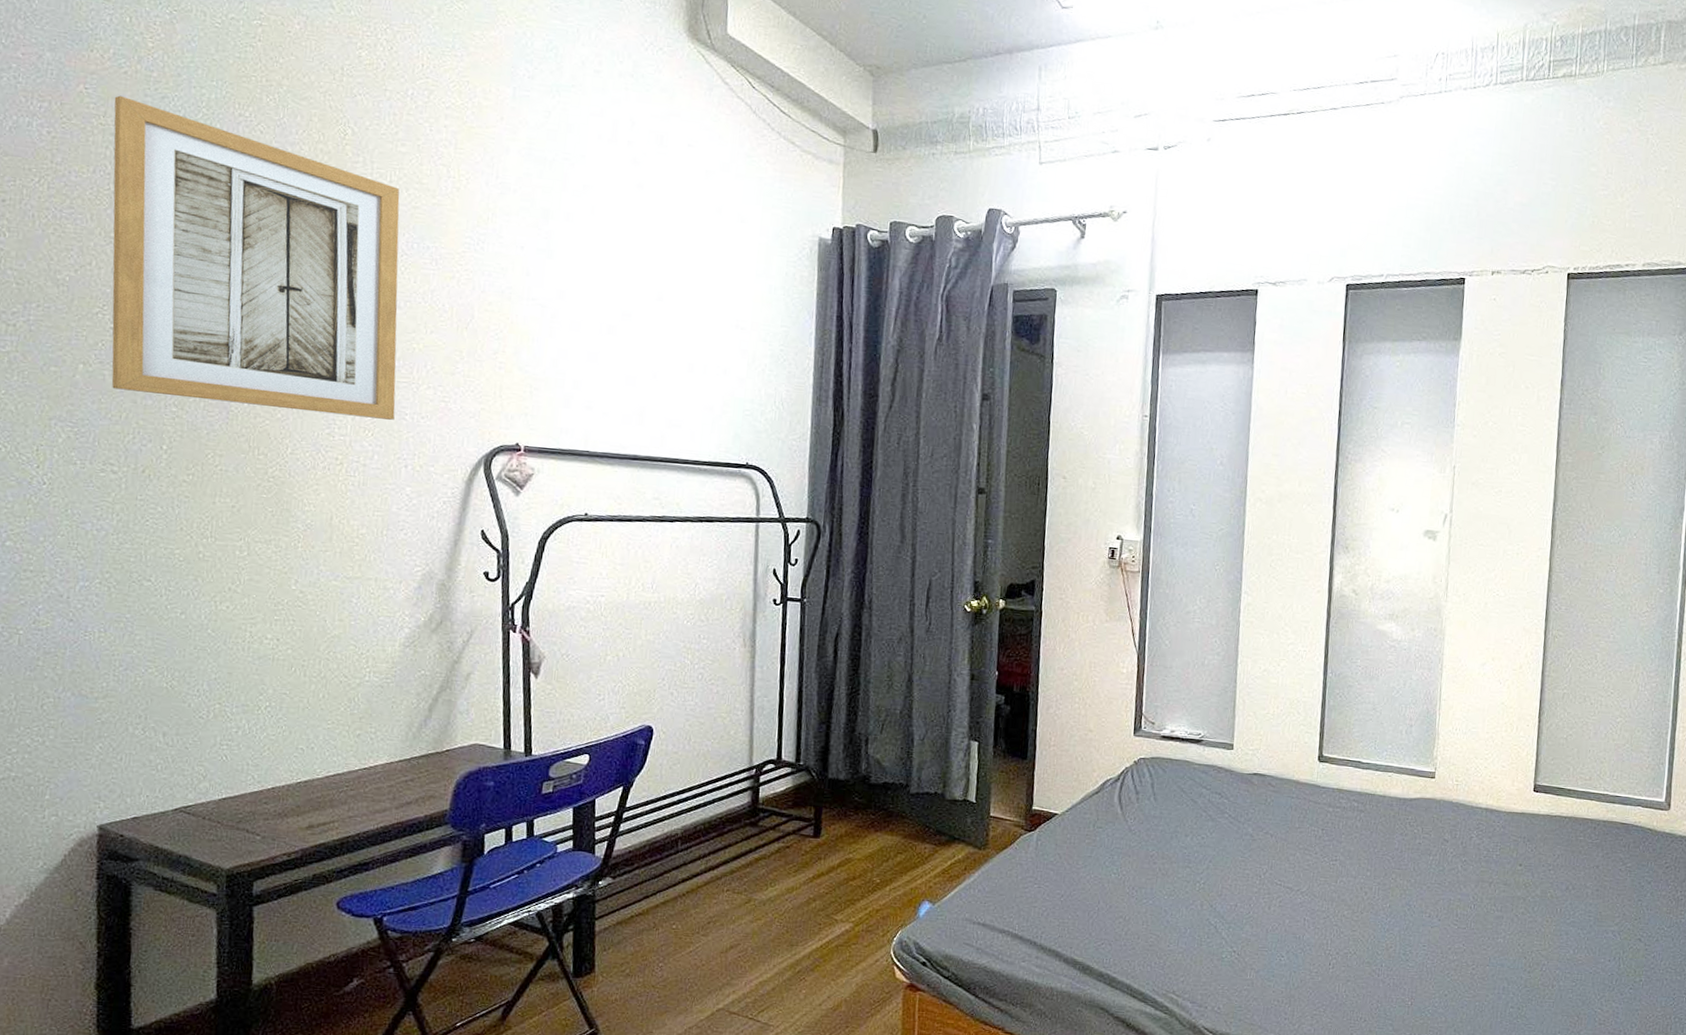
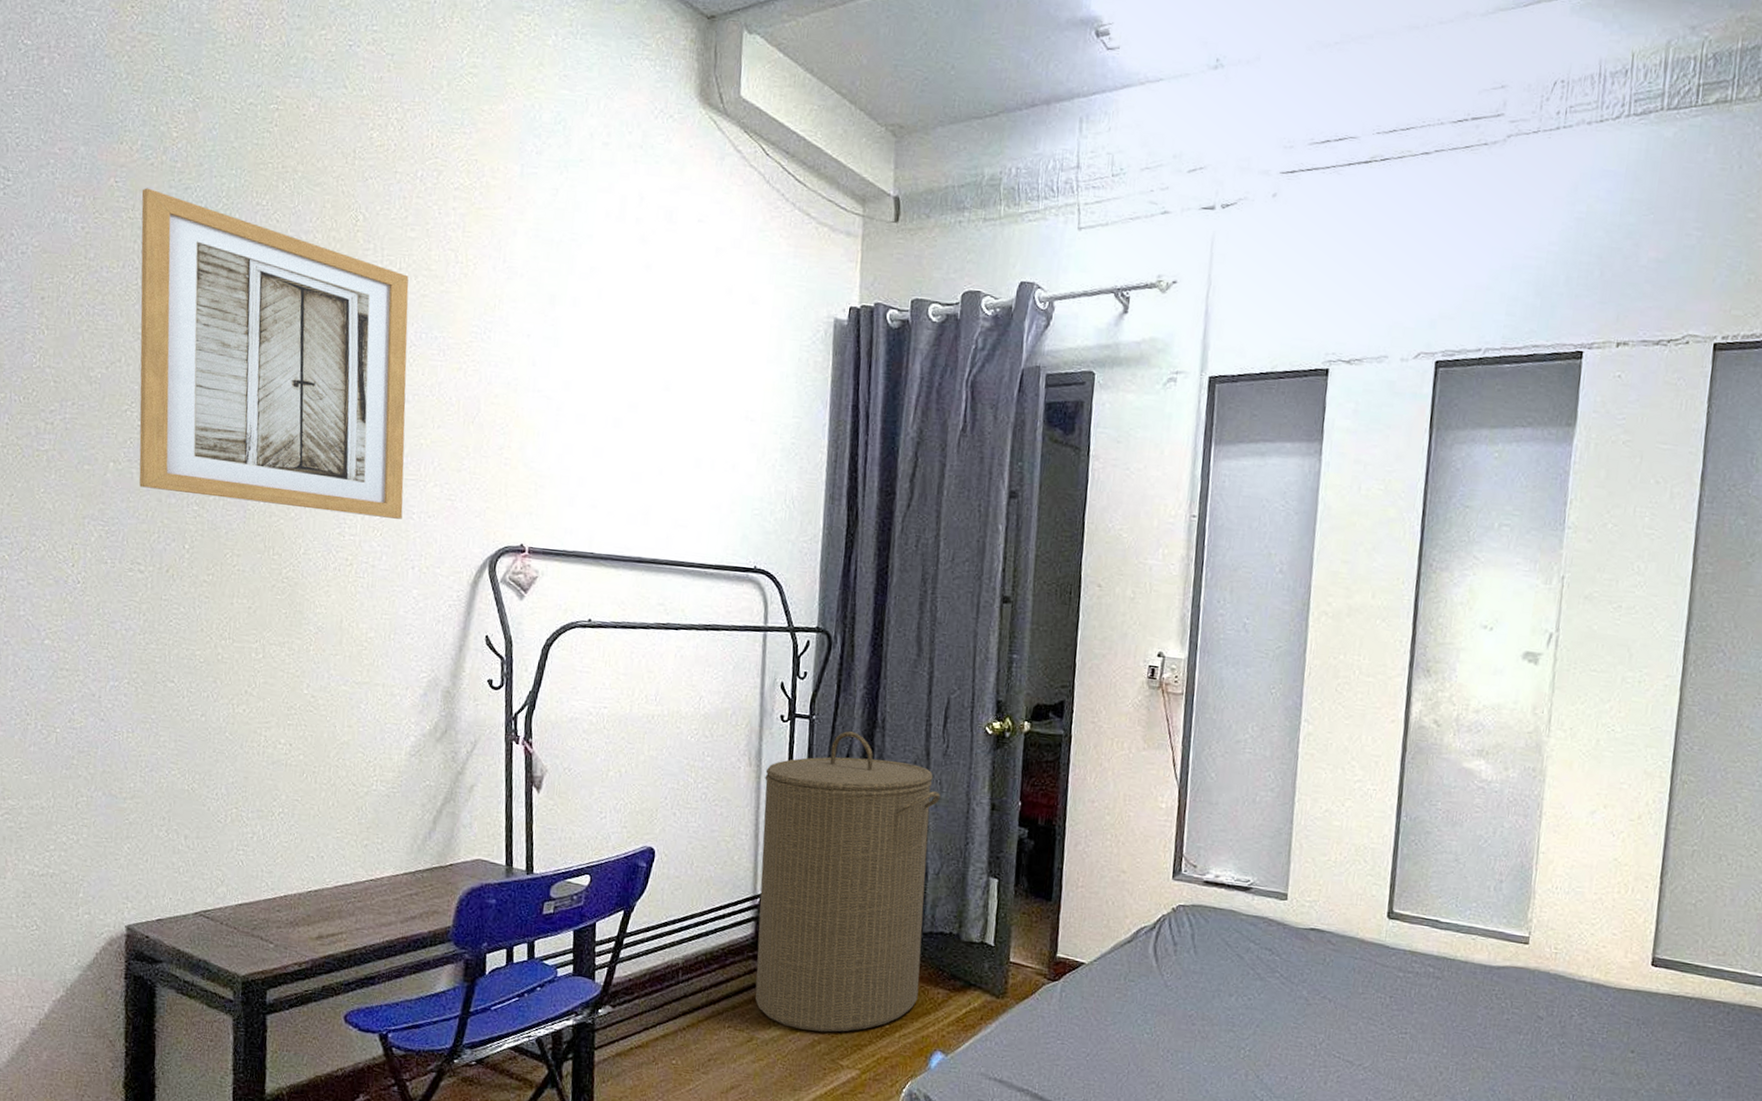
laundry hamper: none [752,612,924,890] -> present [755,731,941,1032]

